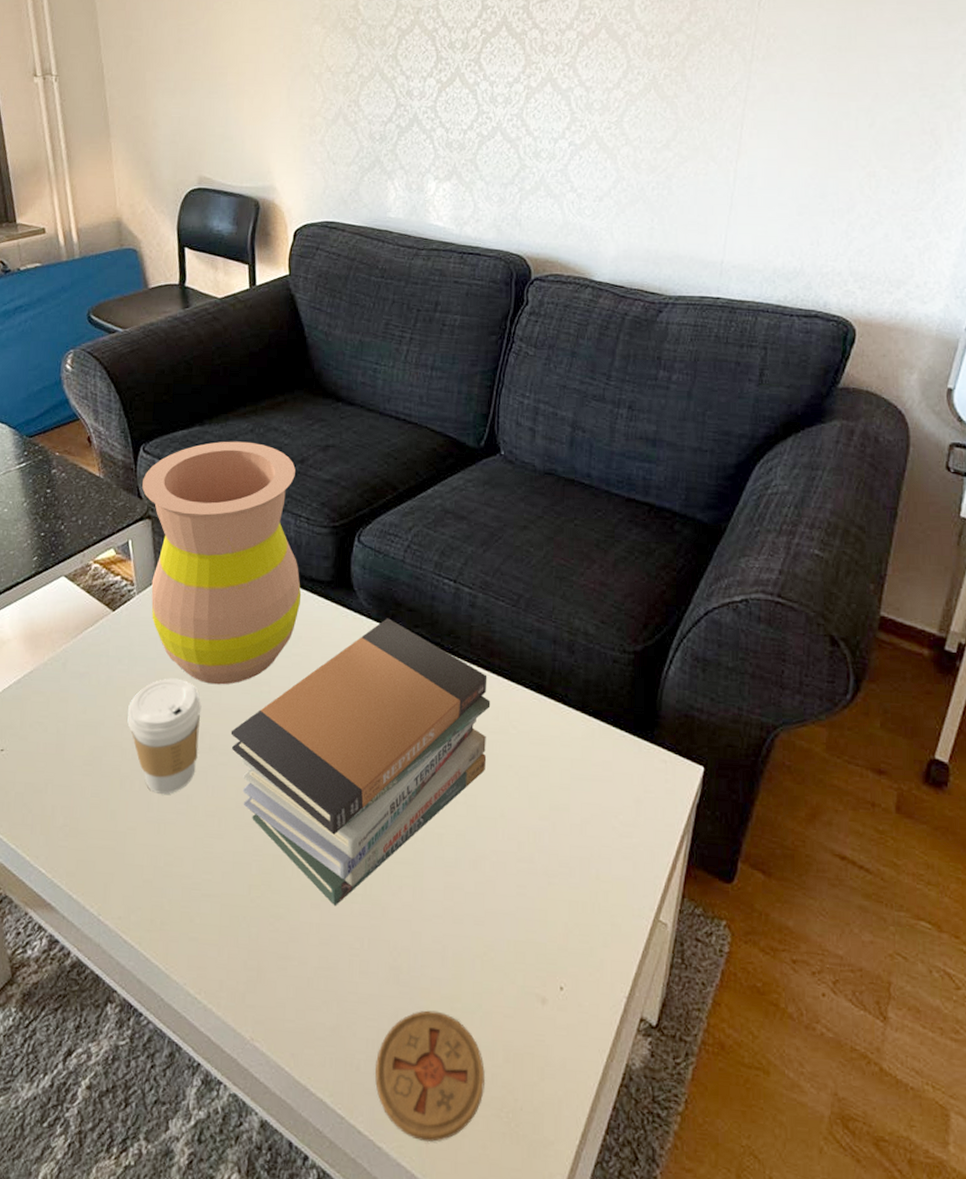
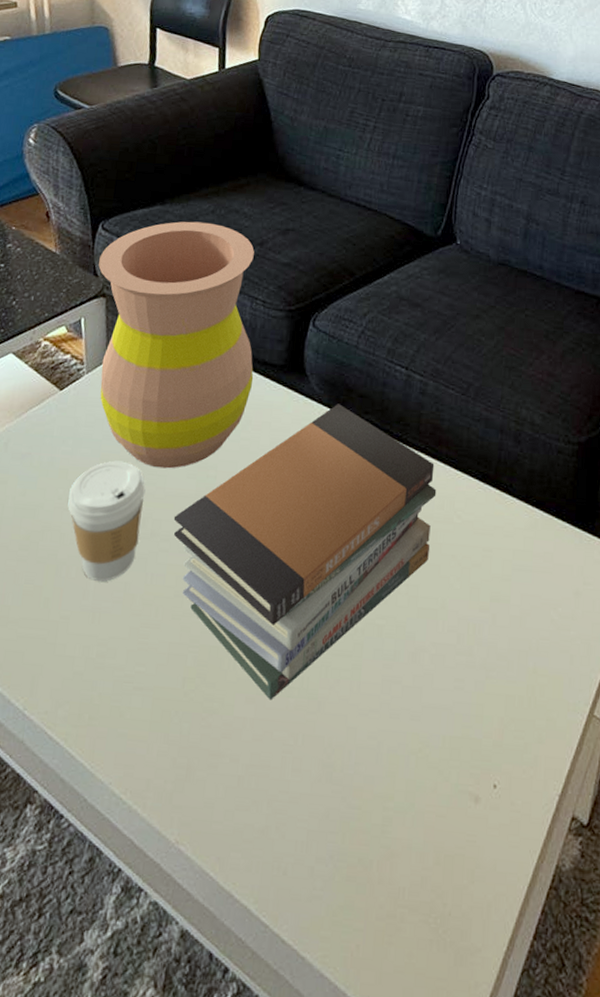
coaster: present [375,1010,485,1142] -> none [302,810,415,951]

